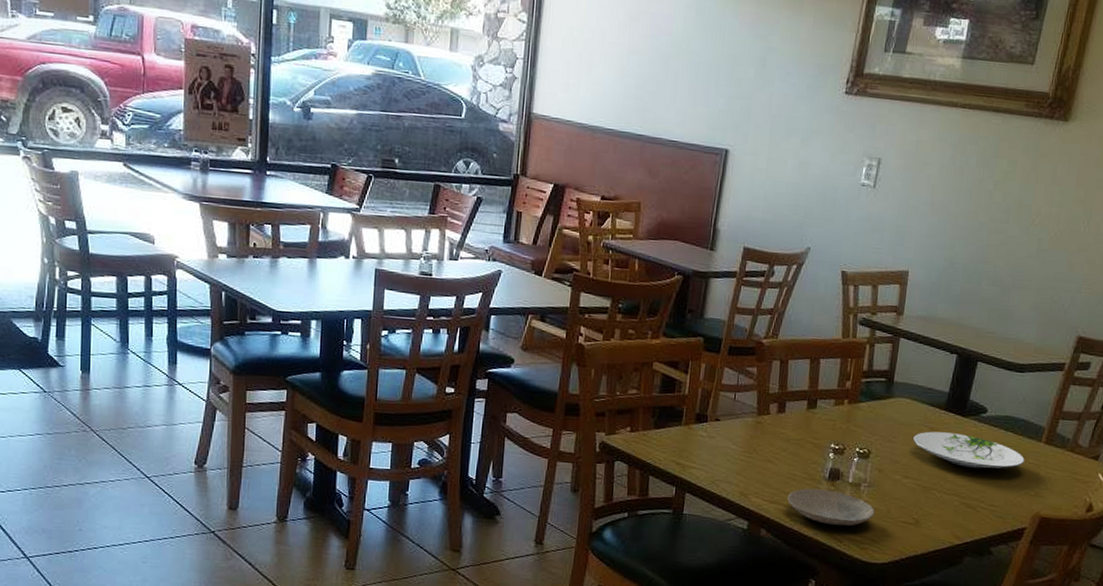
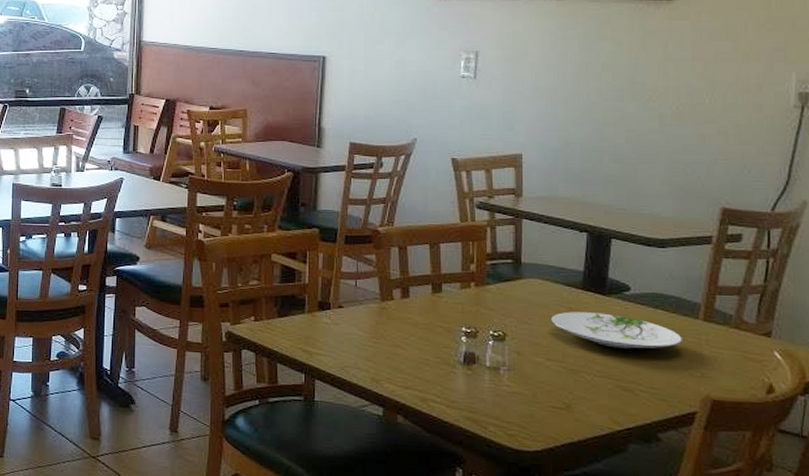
plate: present [787,488,875,526] -> none [421,373,519,412]

